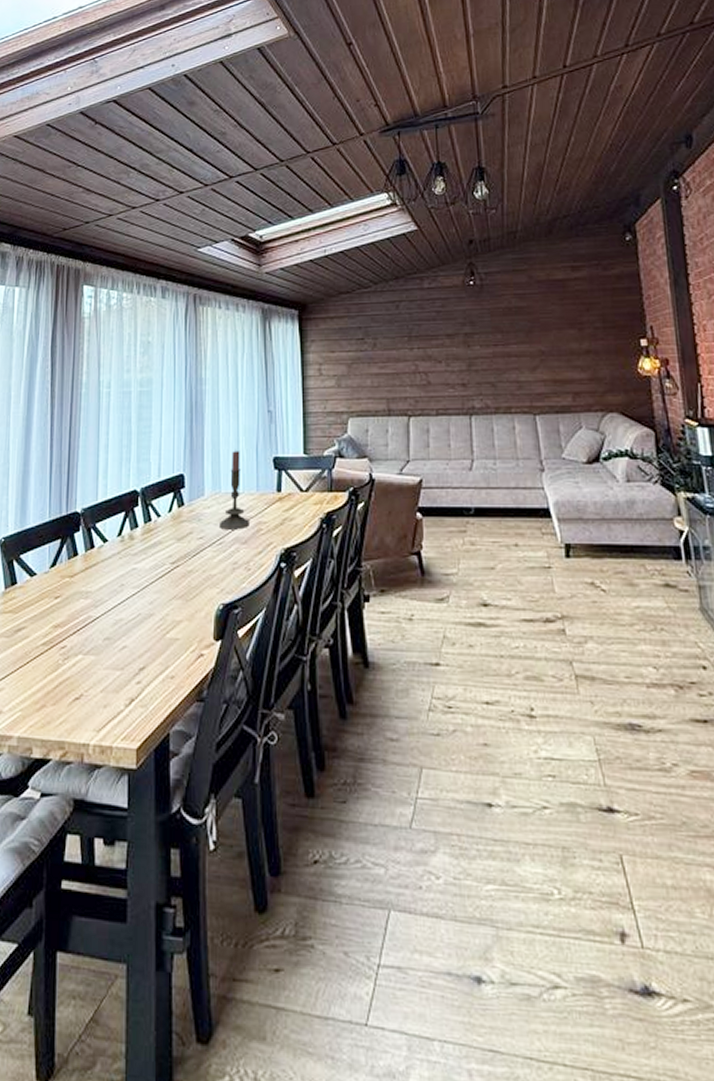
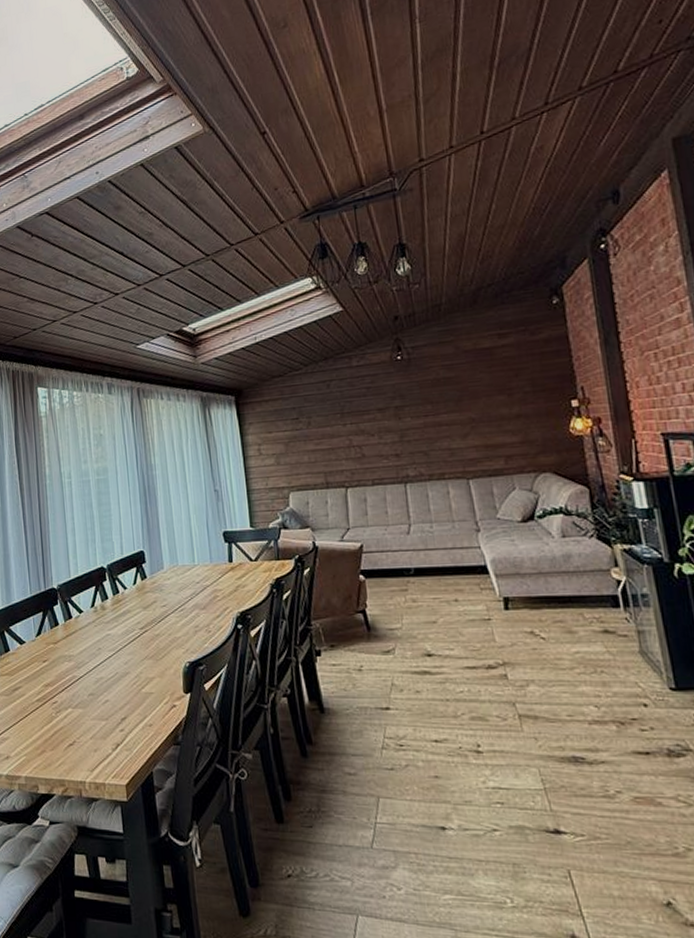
candle: present [218,449,249,530] -> none [179,526,206,598]

